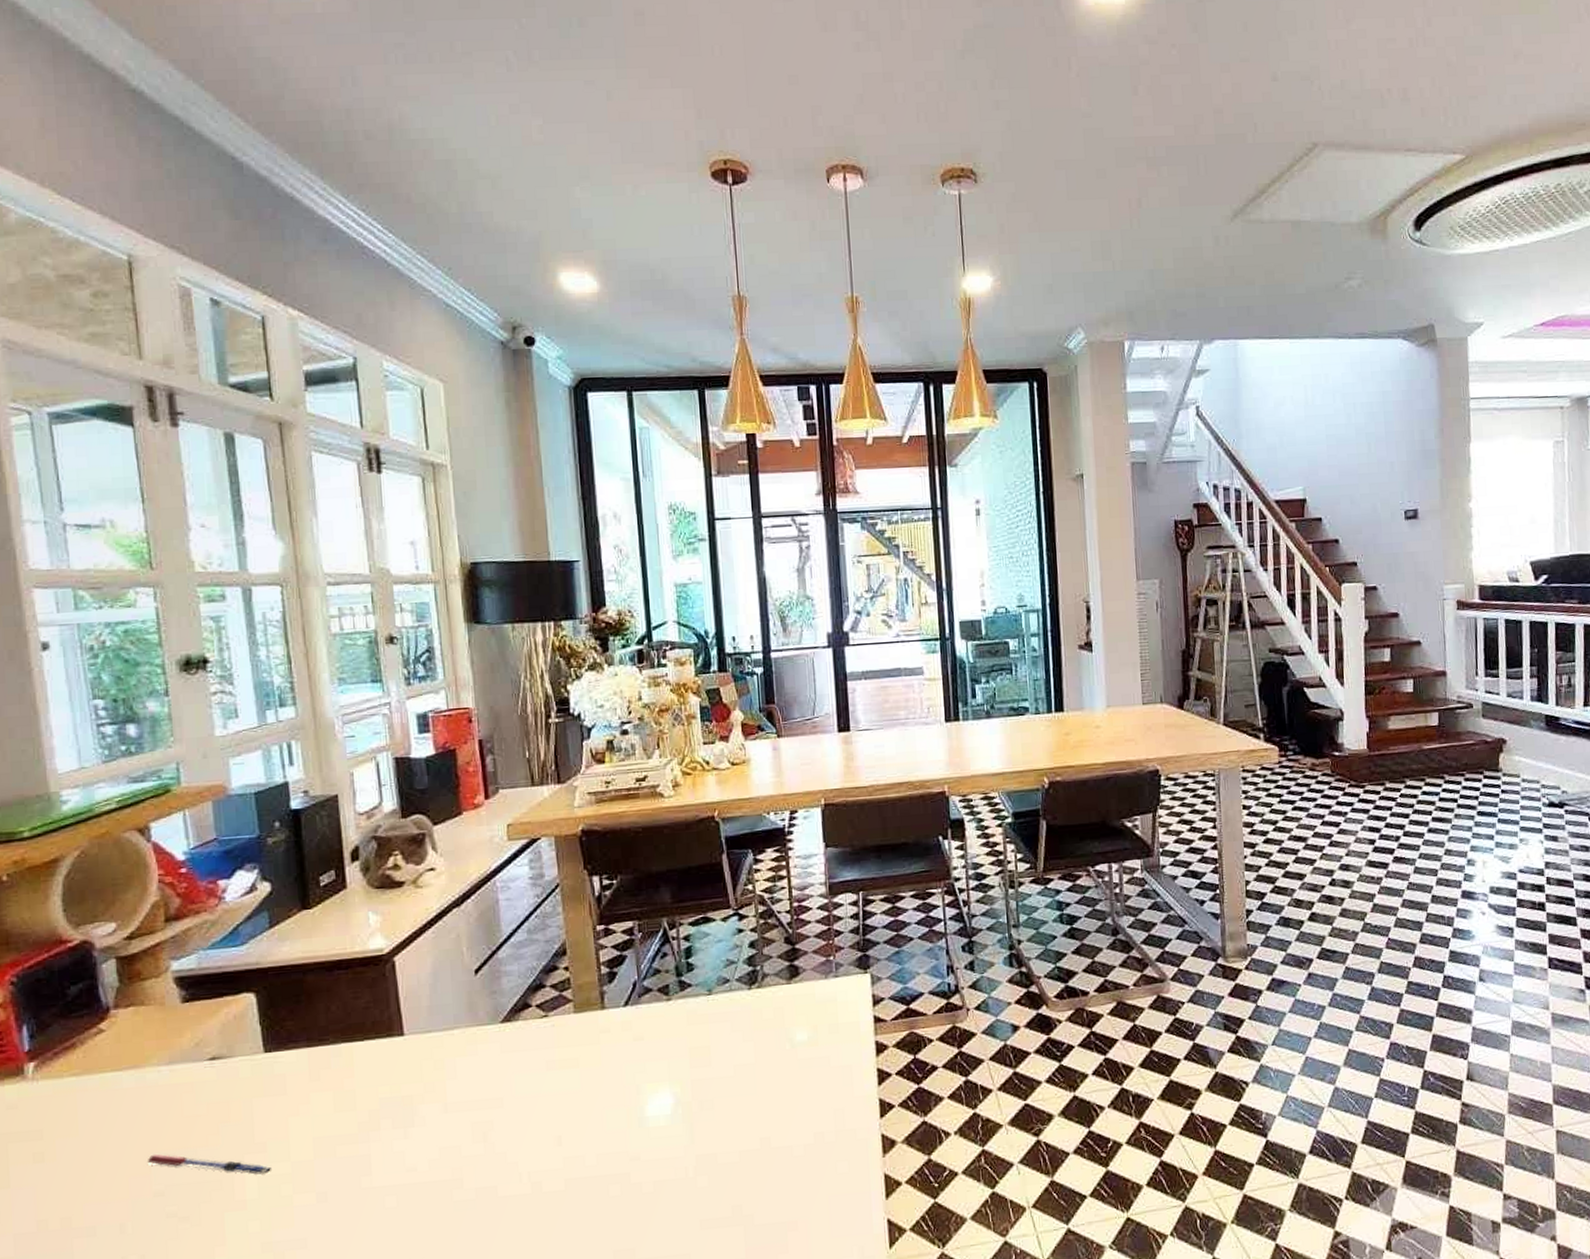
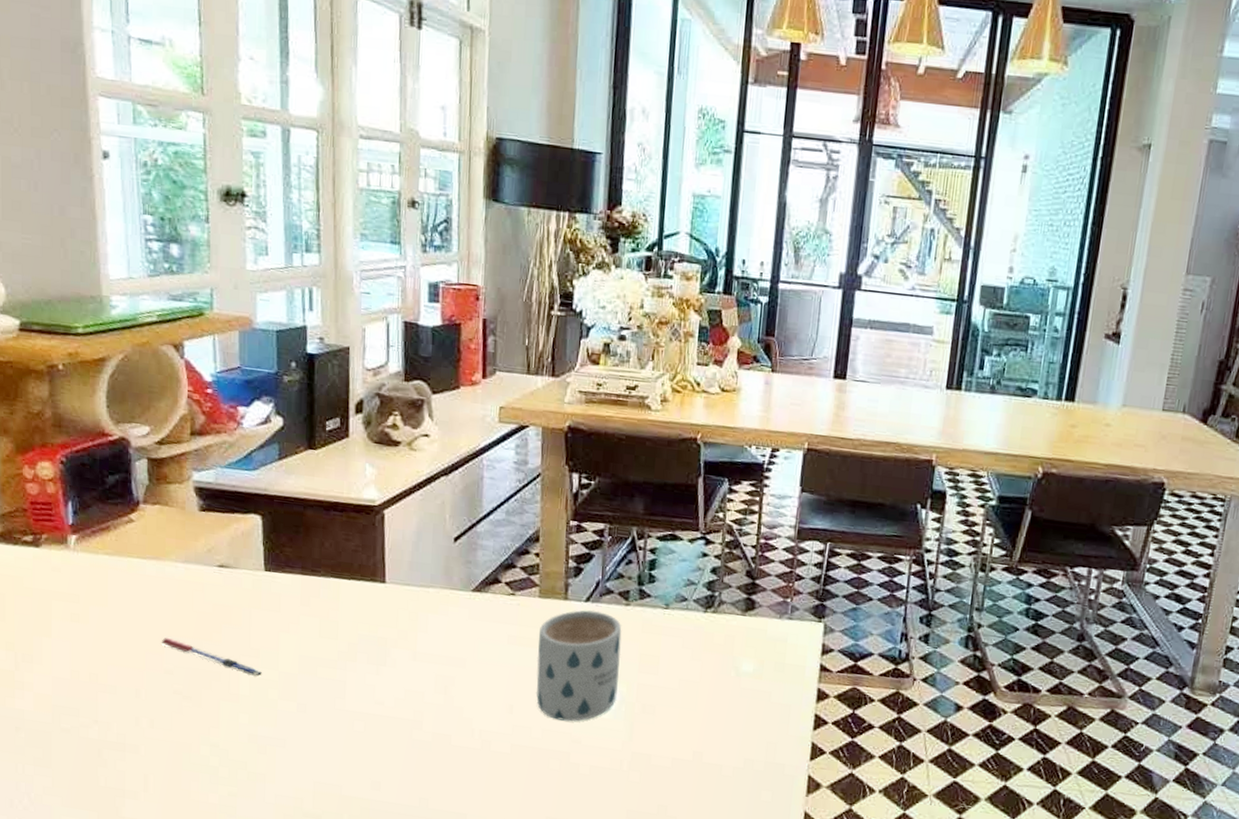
mug: none [578,1013,671,1140] -> present [536,610,622,722]

